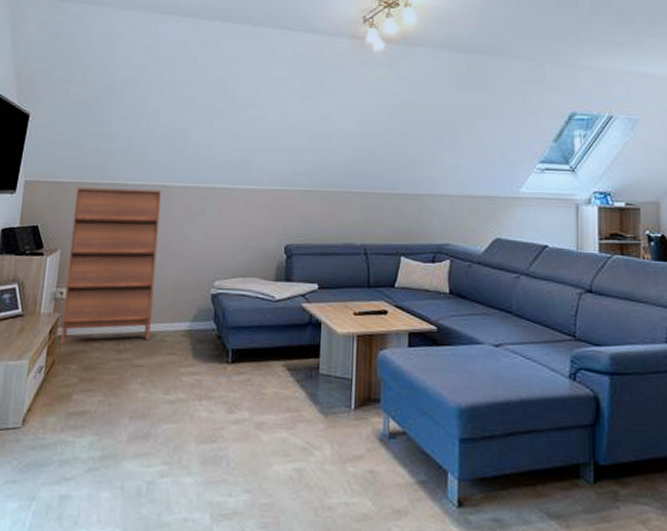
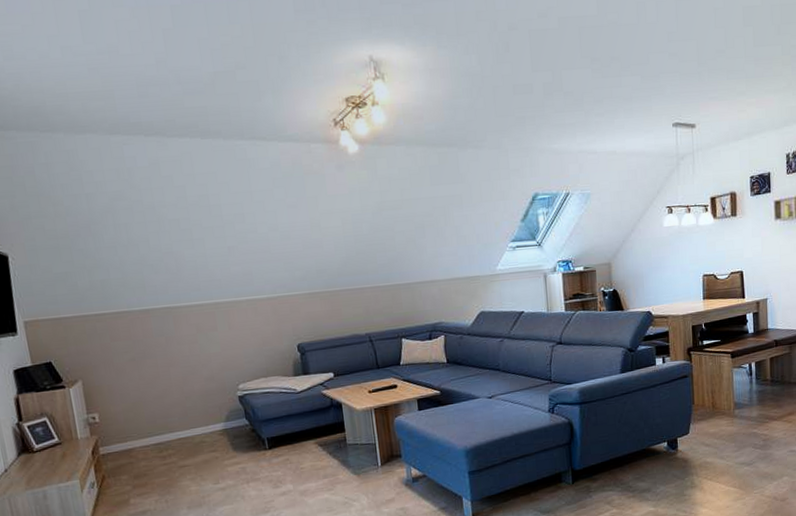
shoe cabinet: present [60,187,162,345] -> none [80,312,190,462]

